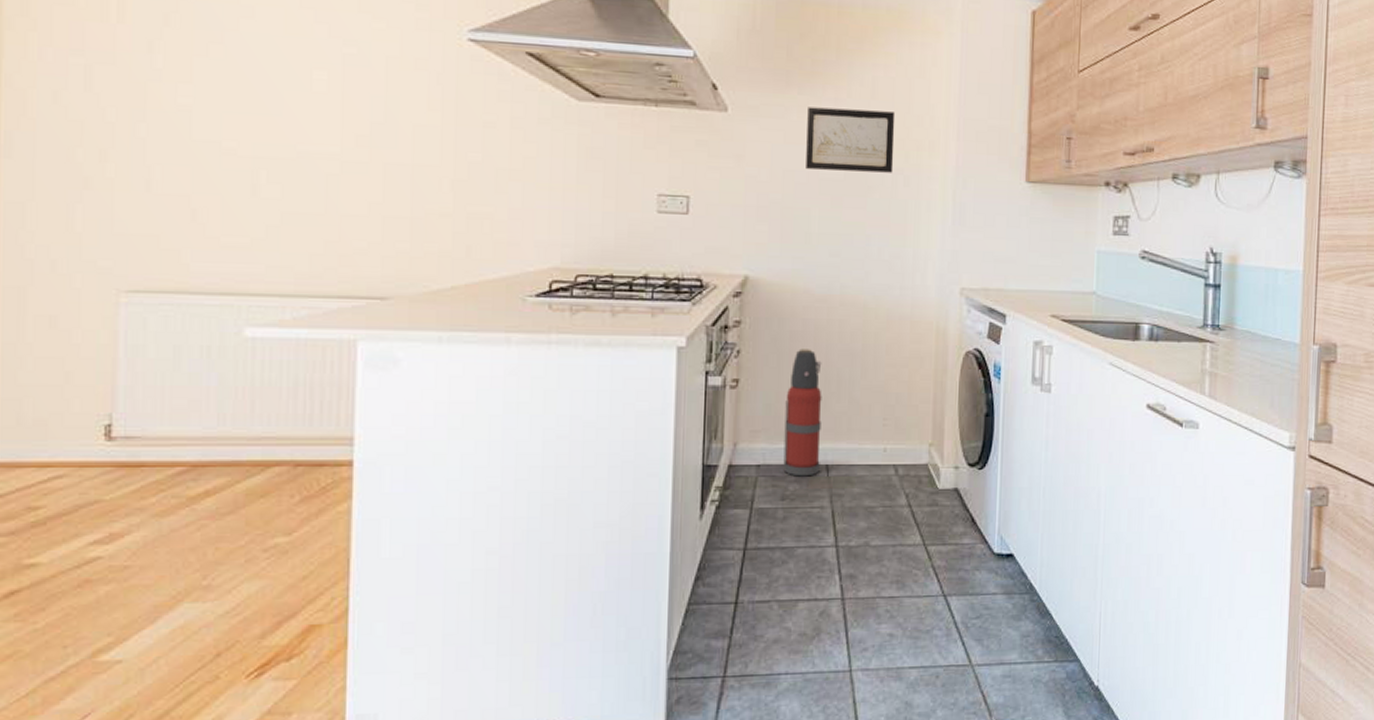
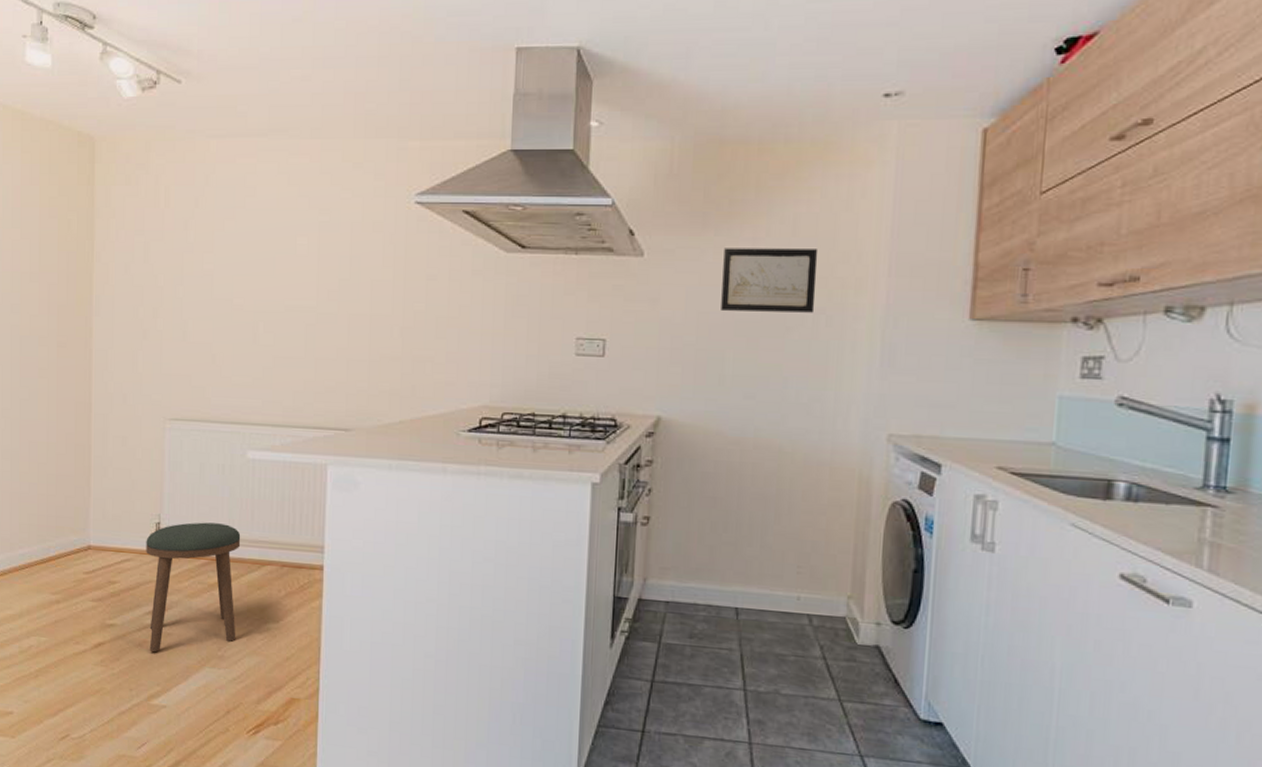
stool: none [89,420,236,594] -> present [146,522,241,653]
fire extinguisher: present [783,349,822,477] -> none [692,490,734,618]

